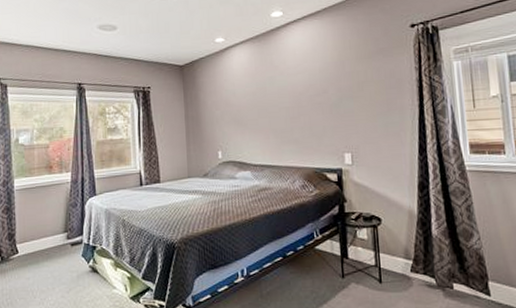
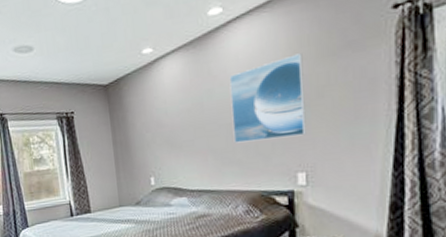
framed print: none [288,54,351,125] -> present [229,53,307,143]

